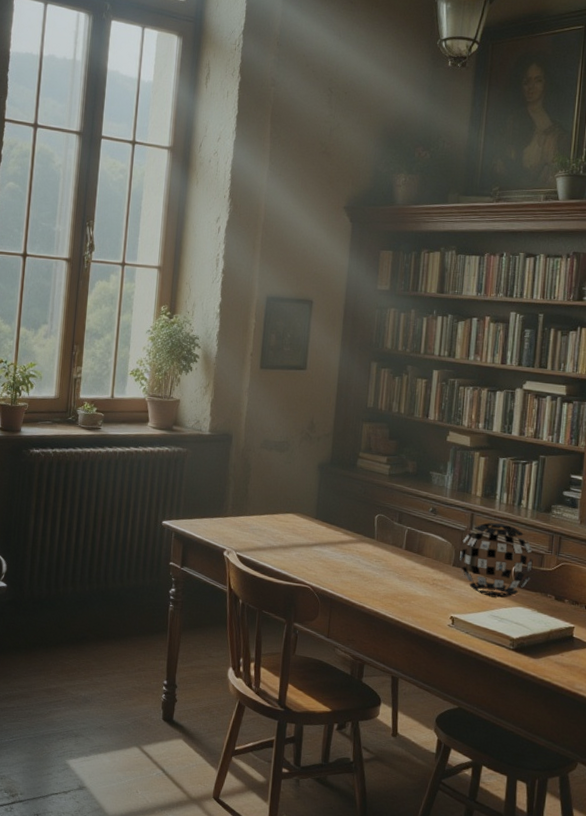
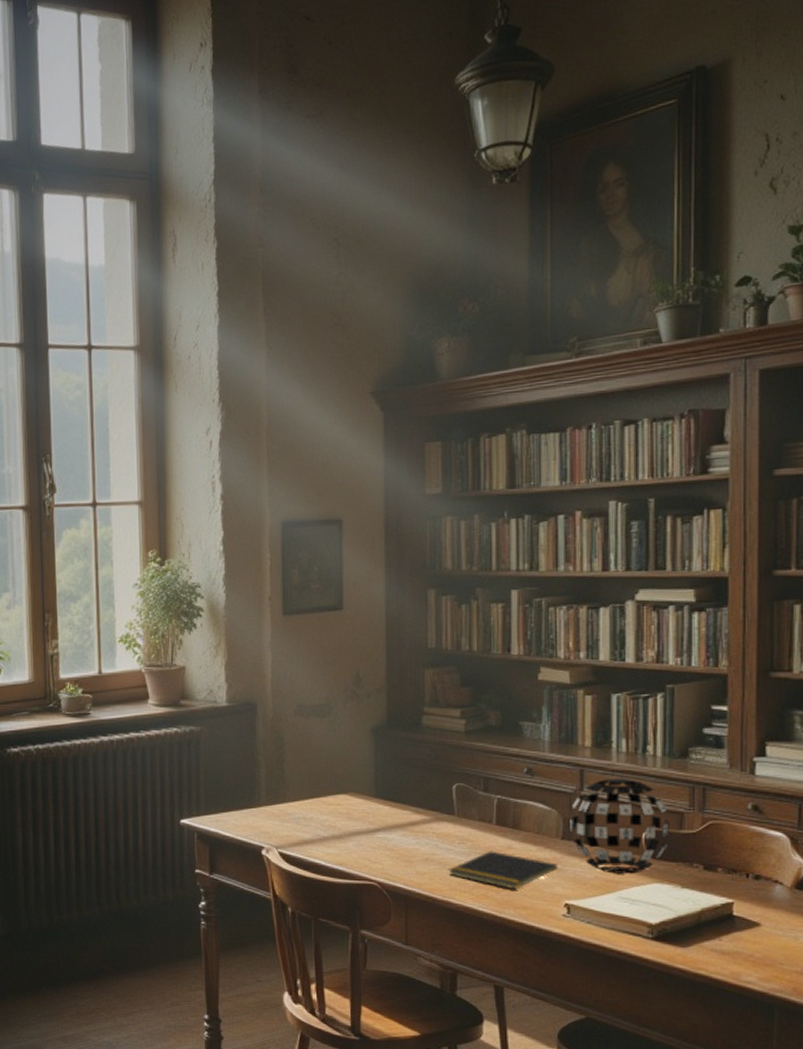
notepad: none [365,569,448,602] -> present [448,851,558,890]

